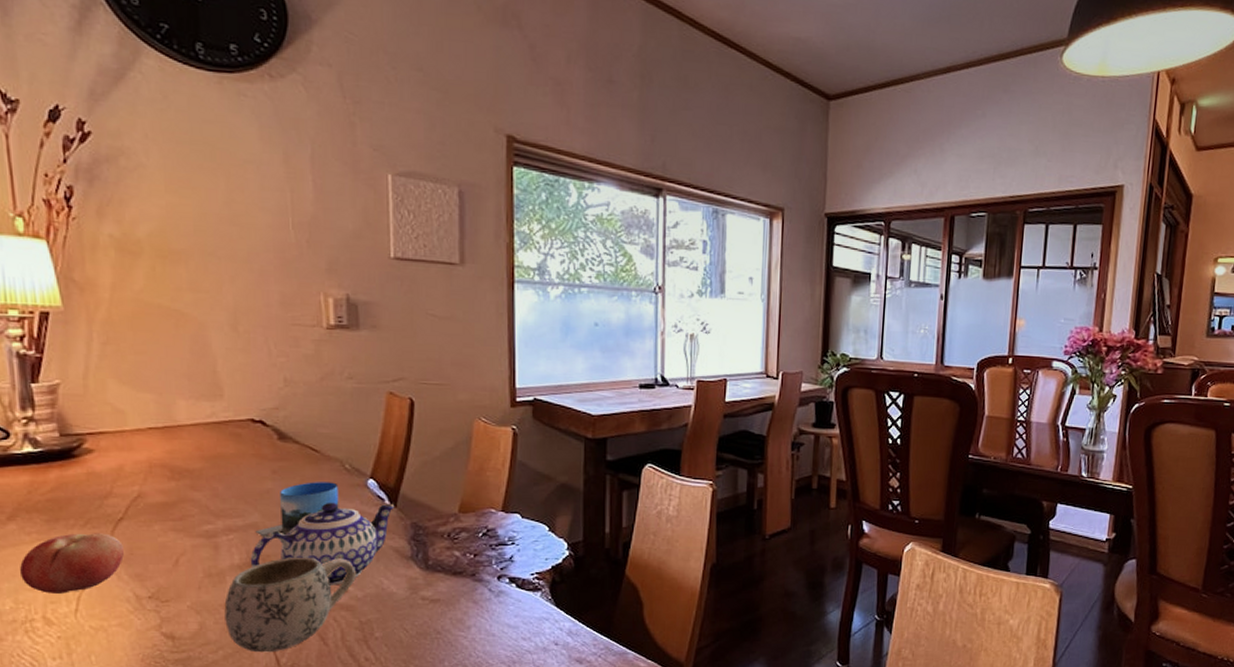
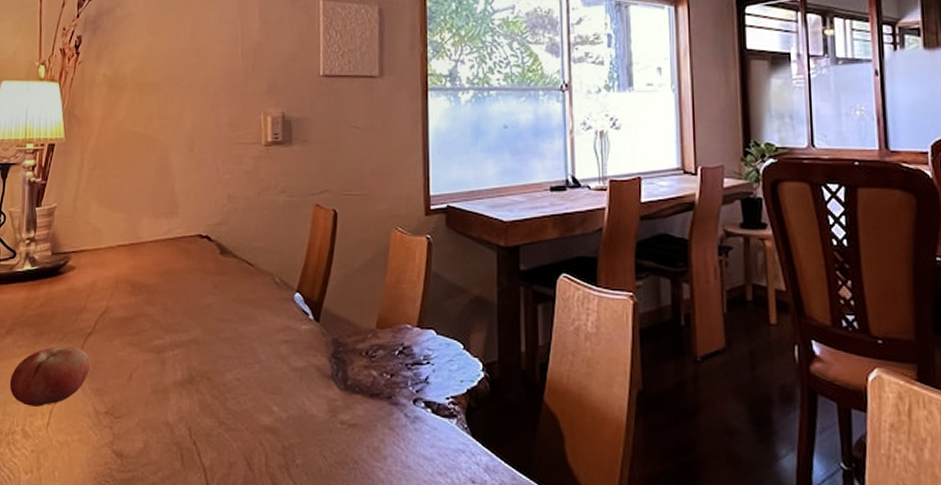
mug: present [224,556,357,653] -> none [165,373,282,477]
teapot: present [250,502,395,586] -> none [190,316,318,405]
mug: present [255,482,339,537] -> none [196,296,269,352]

